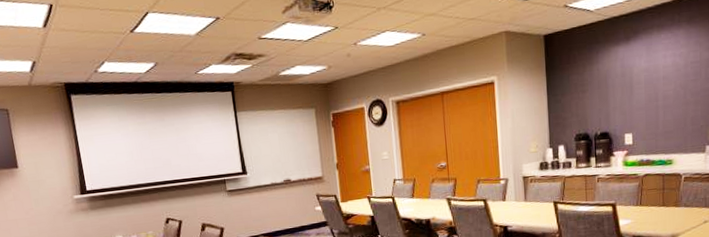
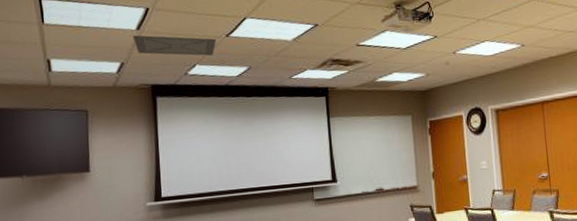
ceiling vent: none [40,33,122,53] -> present [132,35,217,56]

